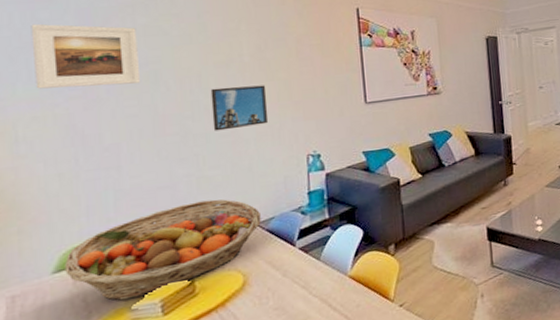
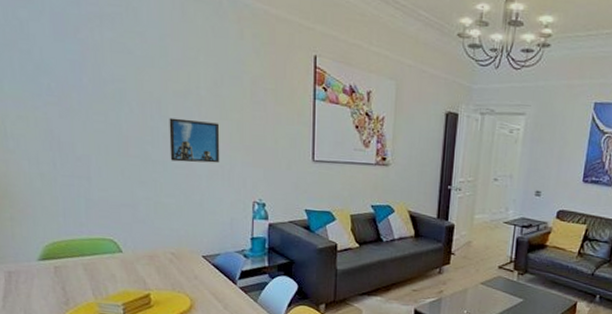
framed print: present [31,23,140,89] -> none [12,21,107,99]
fruit basket: present [65,199,261,302] -> none [47,224,208,298]

